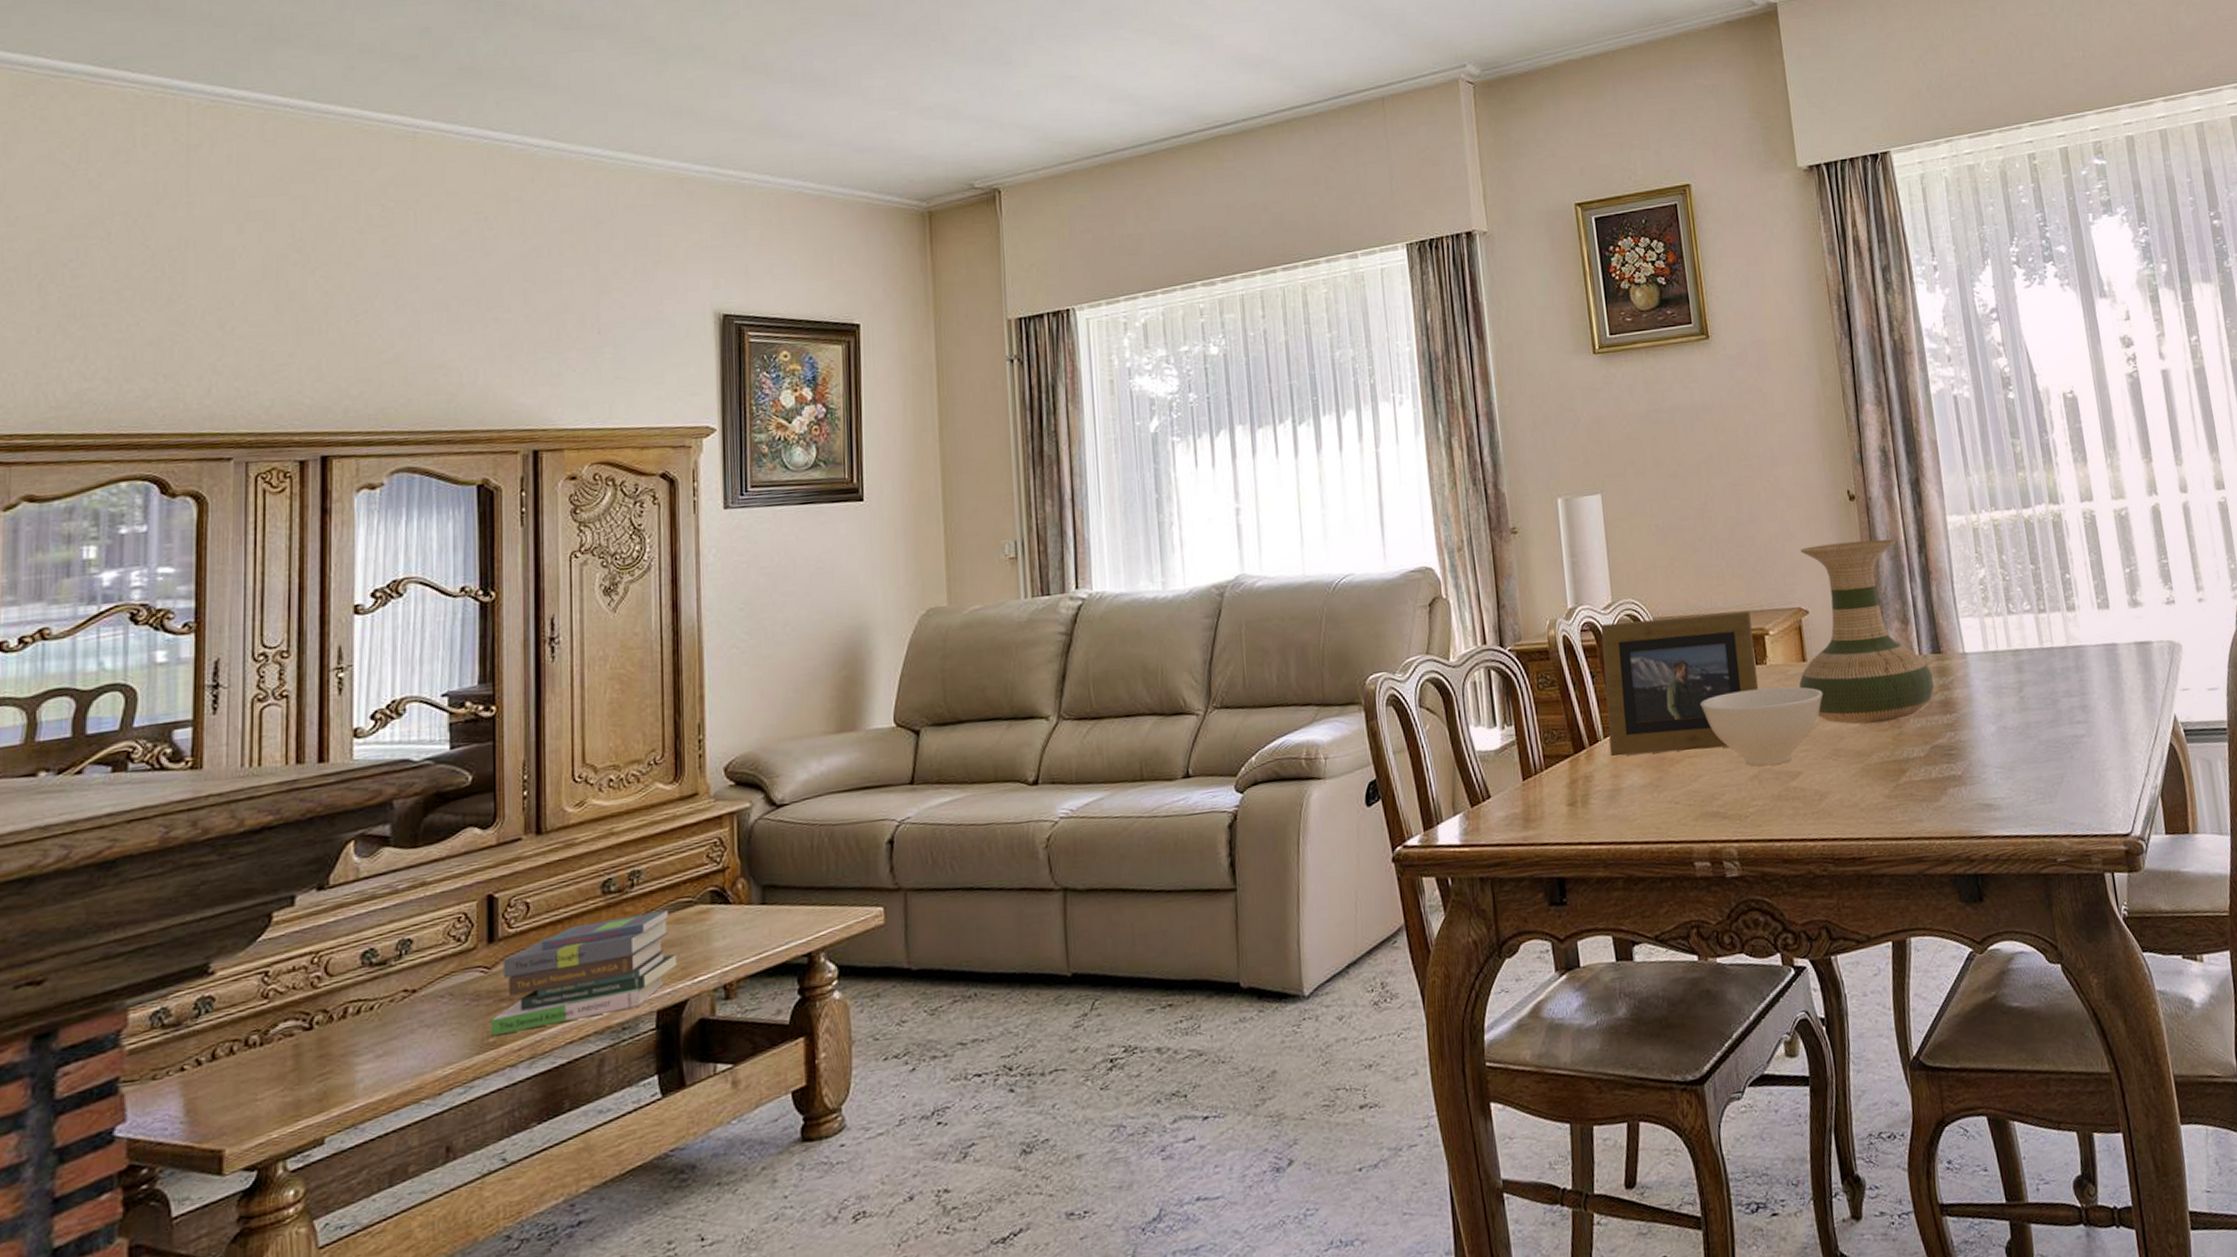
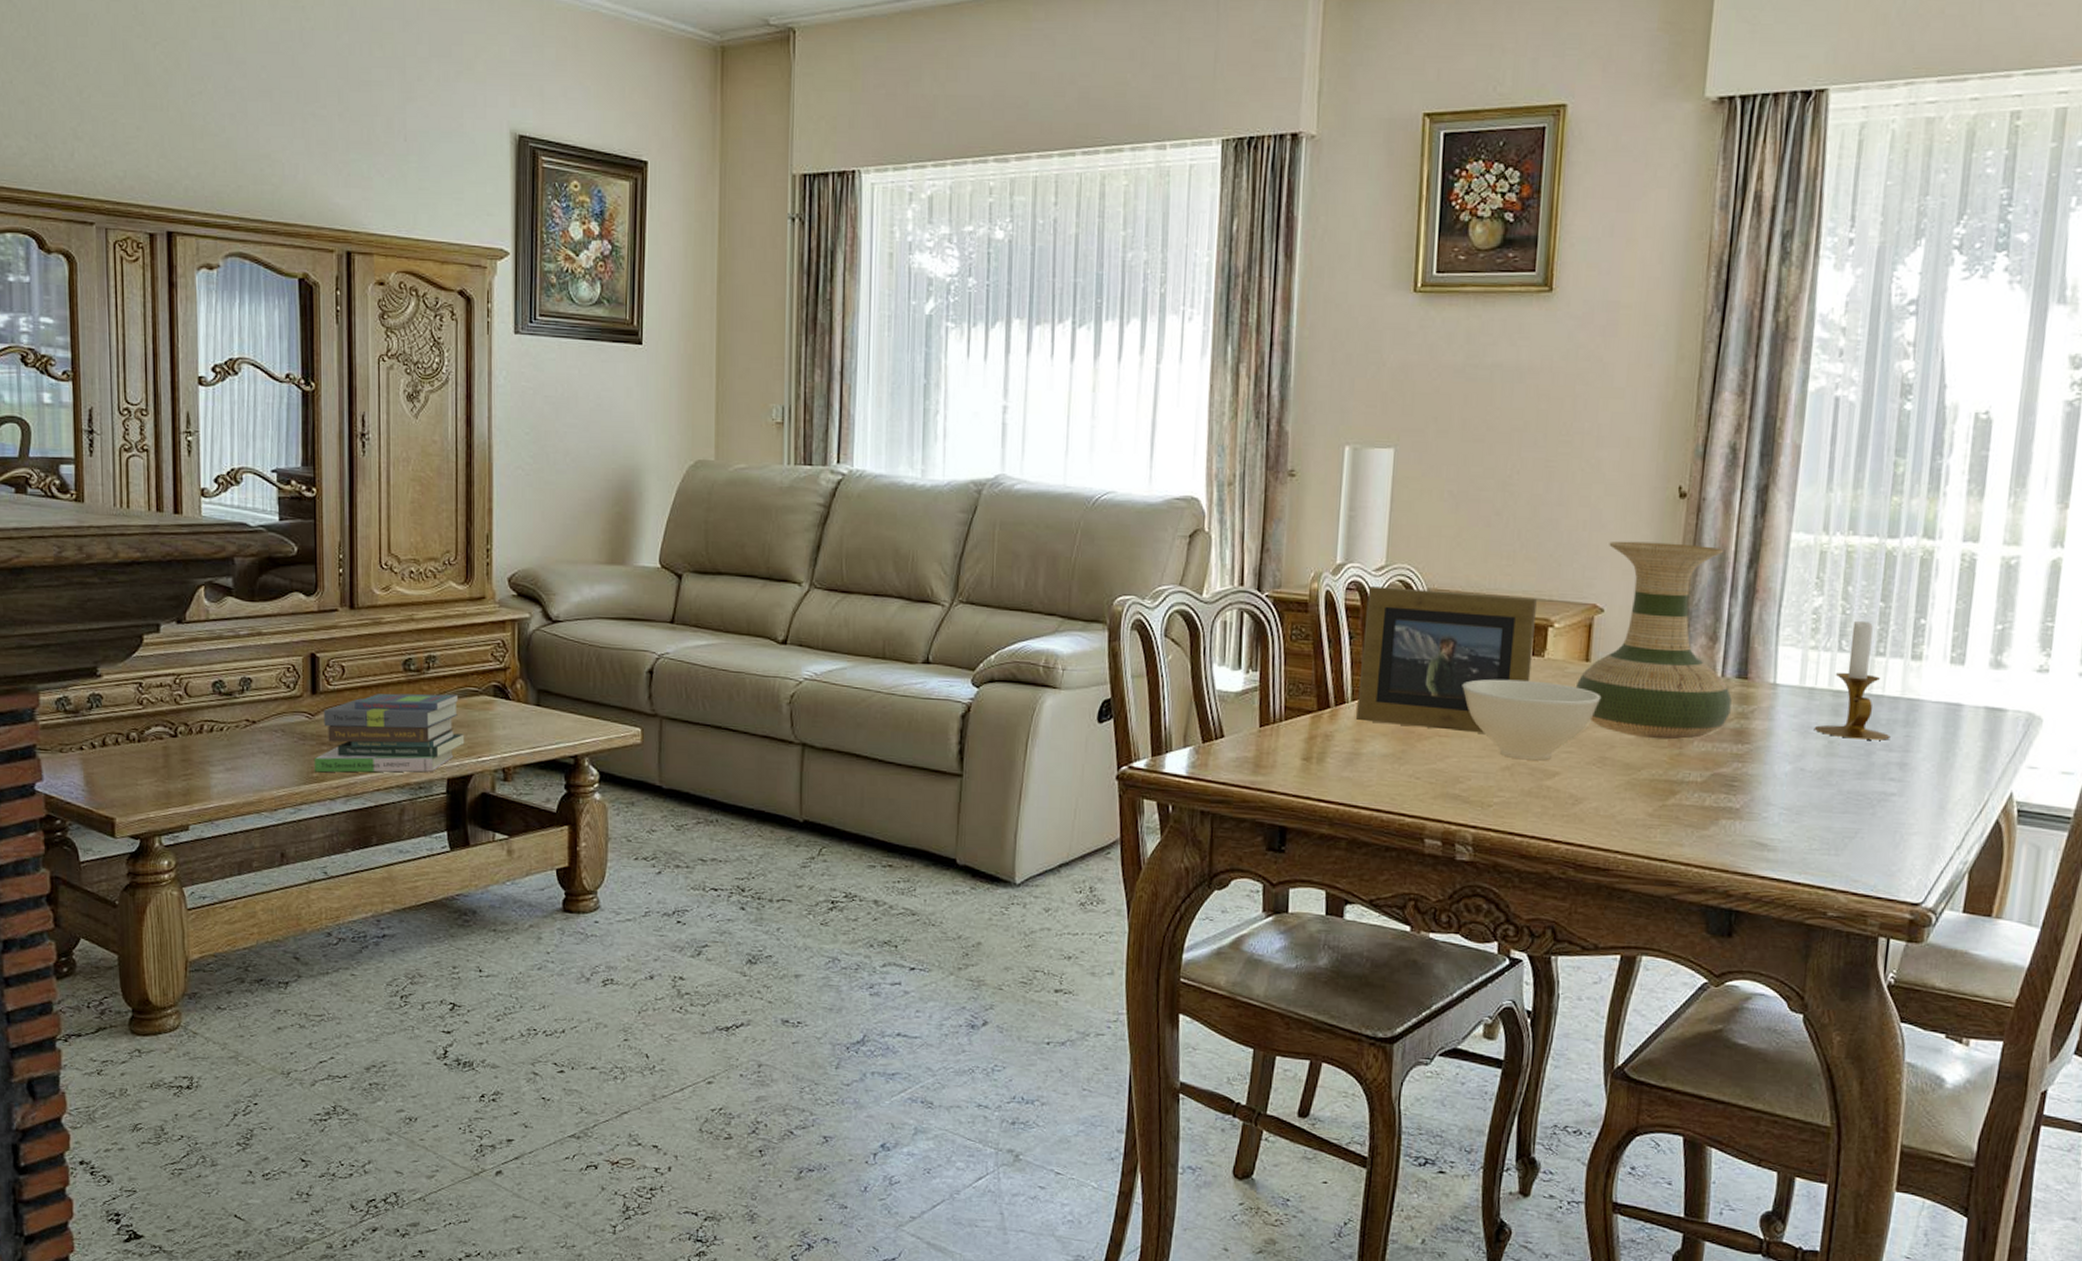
candlestick: none [2005,583,2068,692] -> present [1814,620,1890,740]

